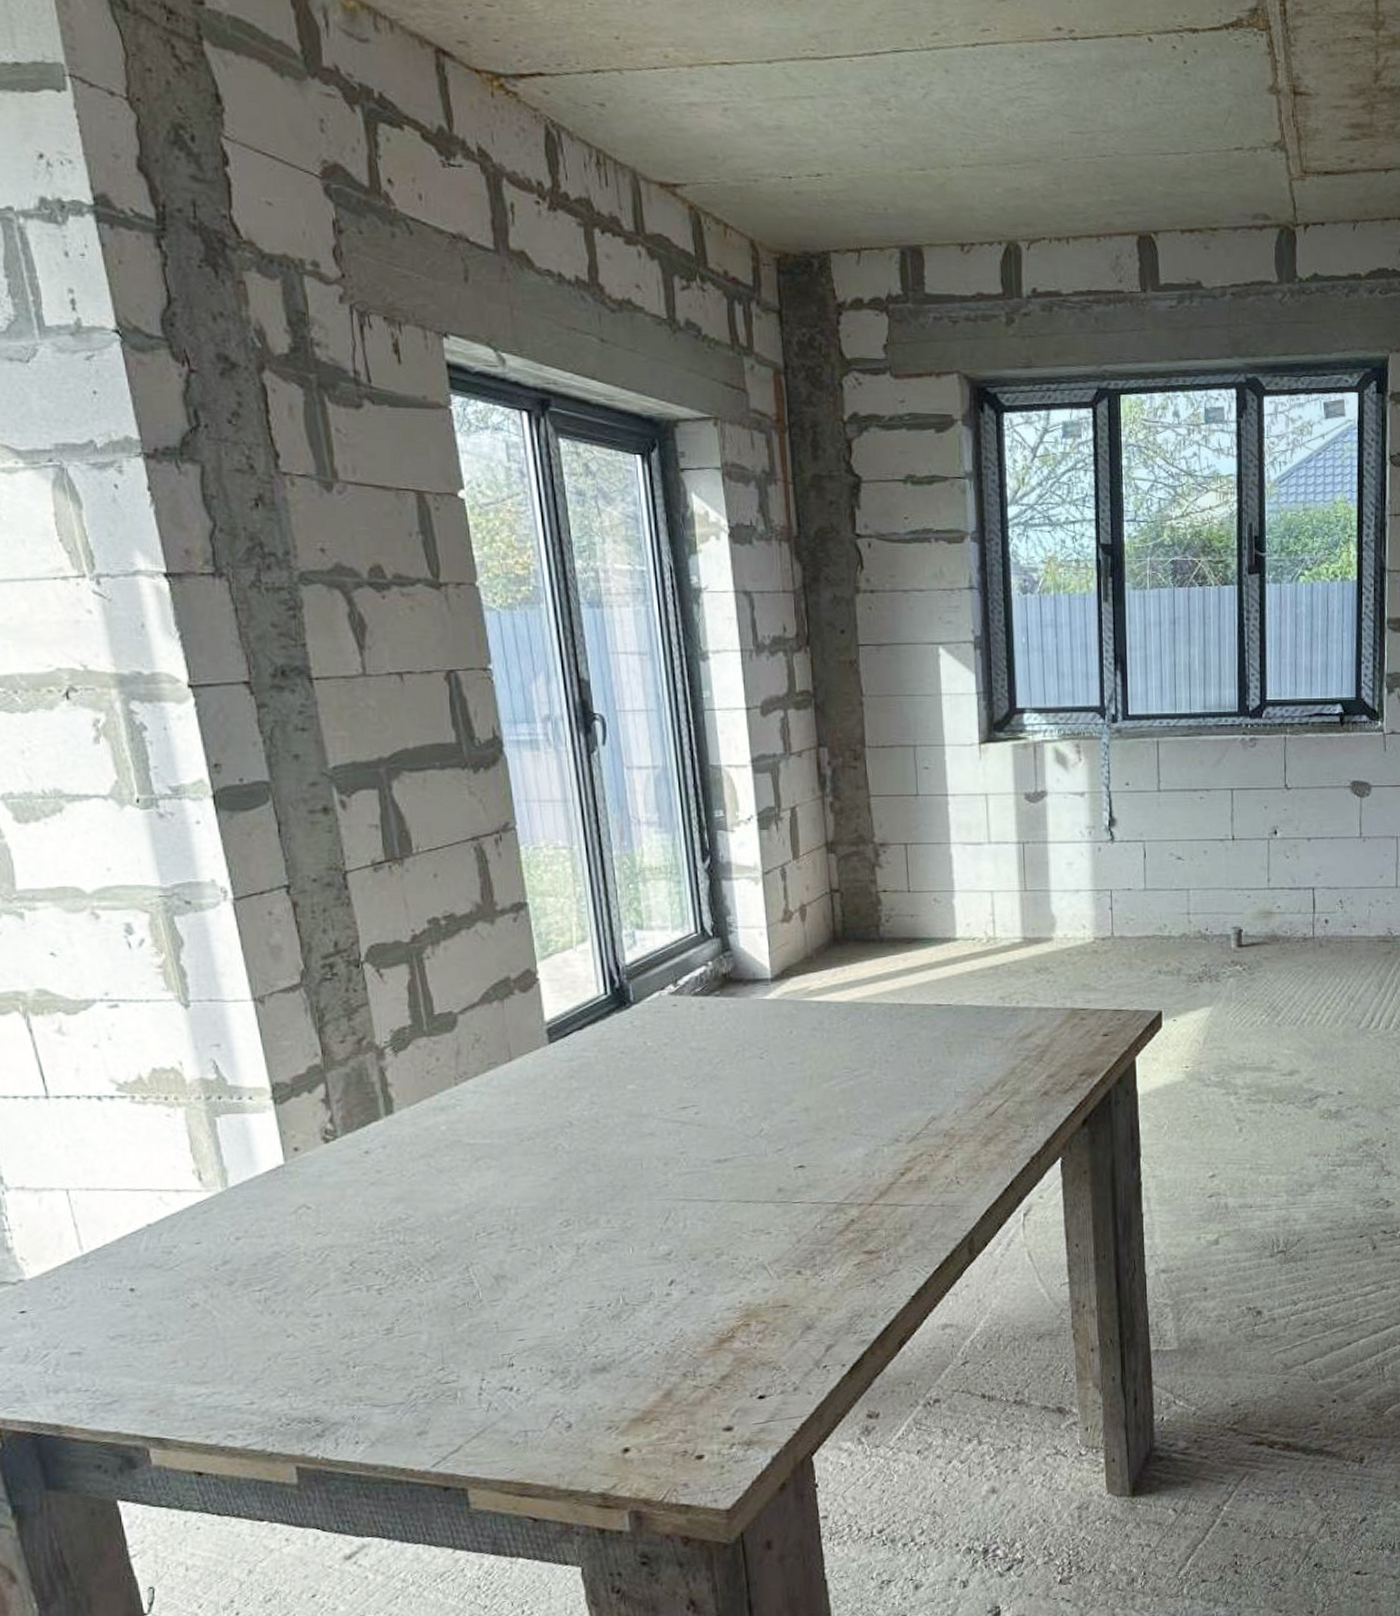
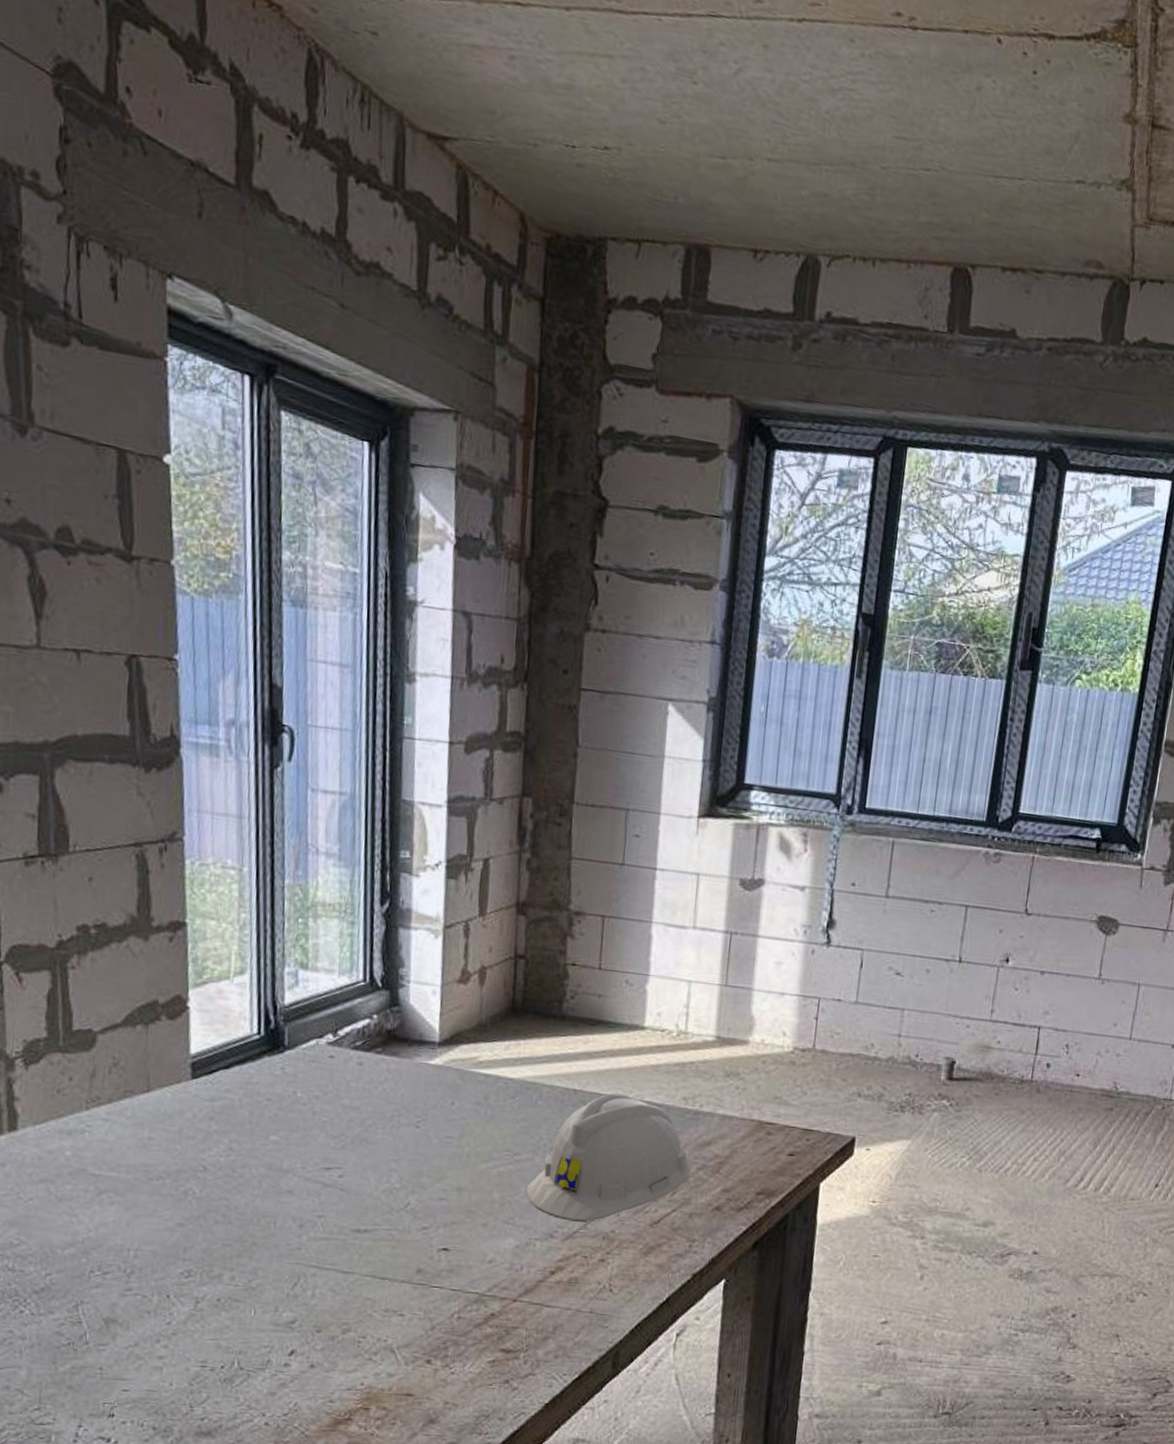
hard hat: none [869,1002,1016,1124] -> present [527,1093,692,1222]

